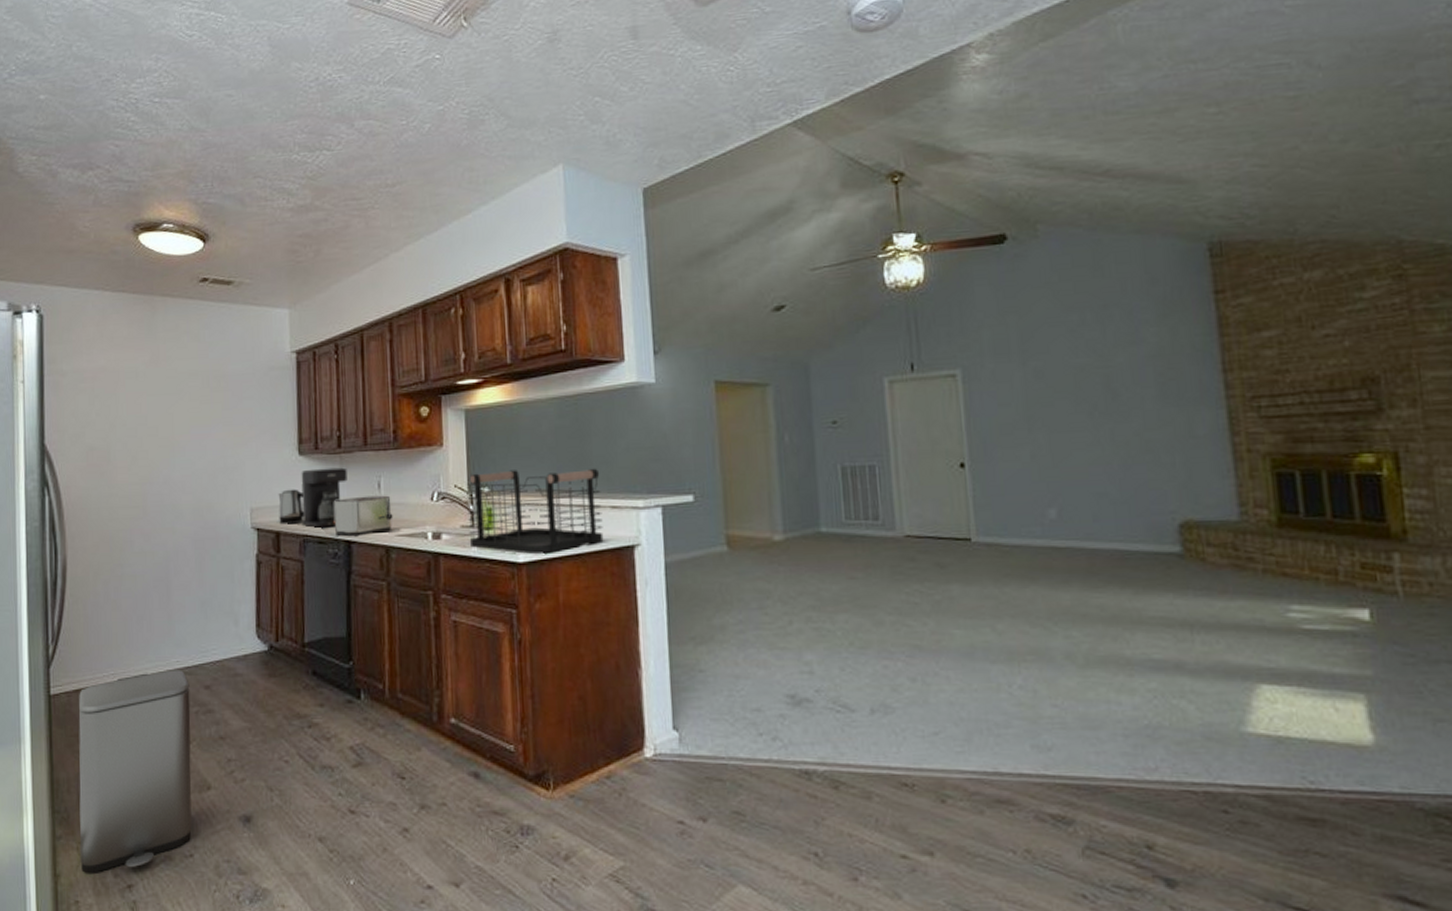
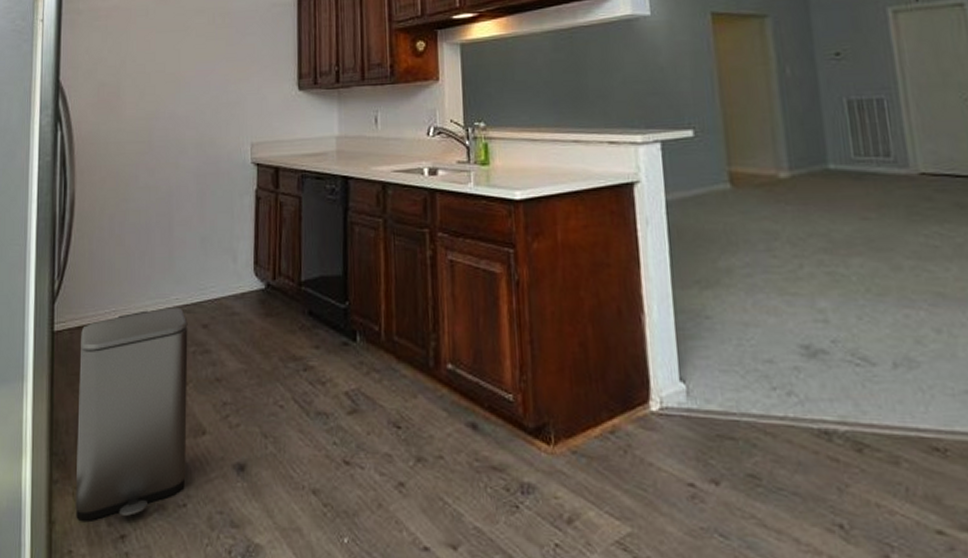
kettle: present [278,489,304,525] -> none [278,124,303,160]
coffee maker: present [301,467,347,529] -> none [300,102,345,164]
toaster: present [333,495,393,537] -> none [331,130,390,173]
dish rack: present [467,468,604,555] -> none [463,102,602,192]

